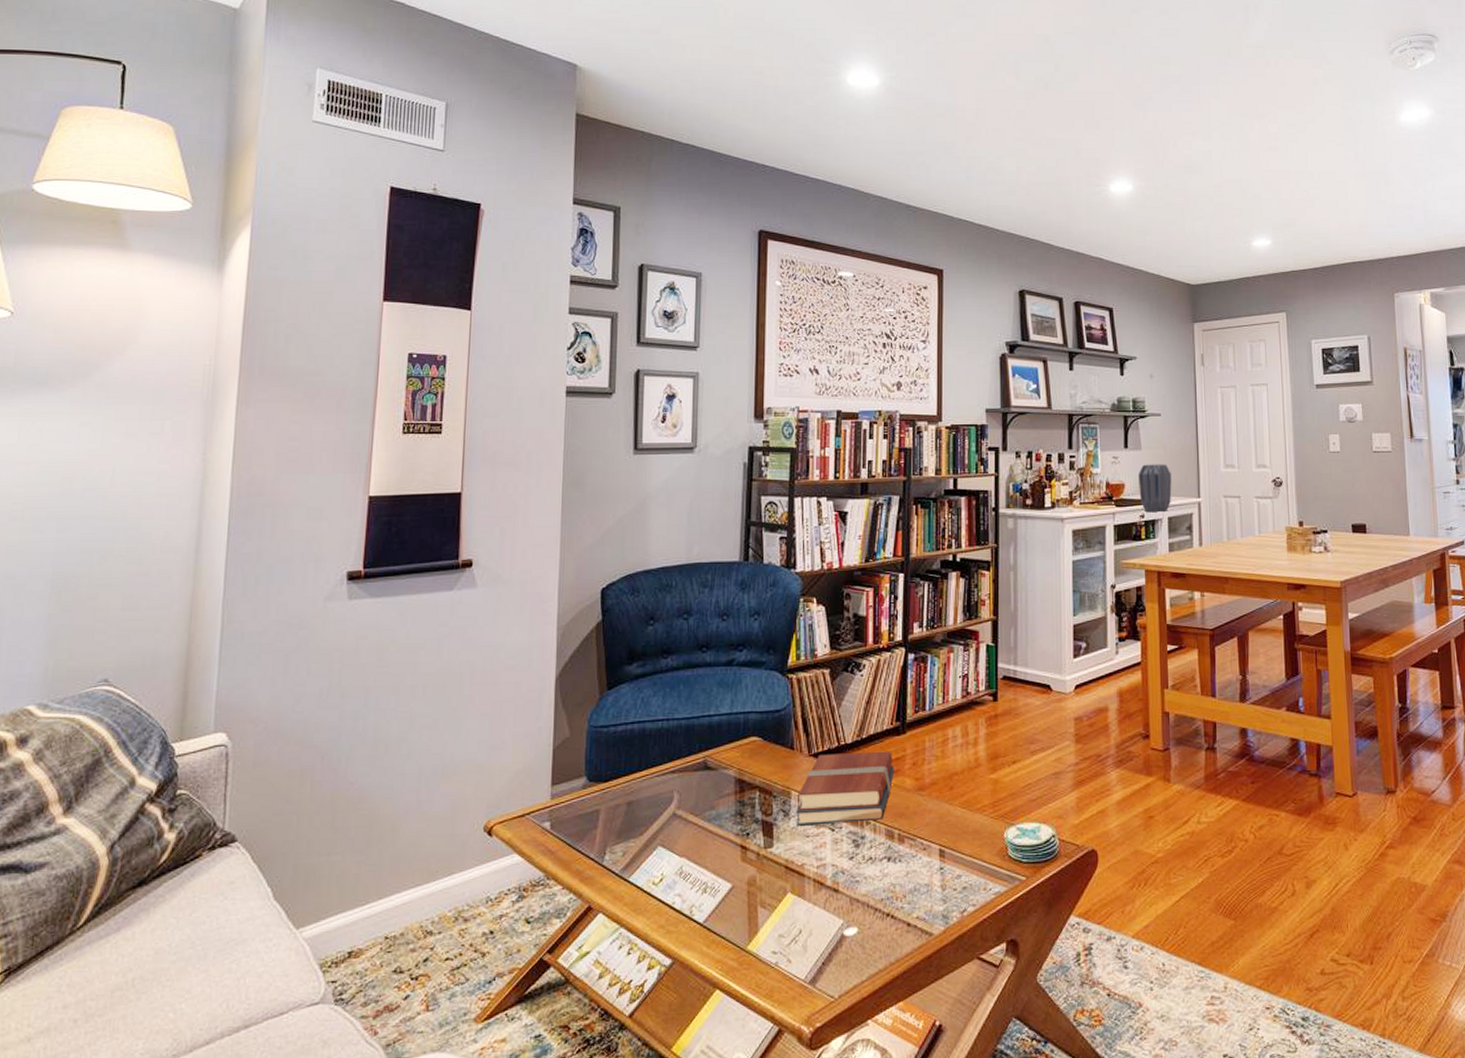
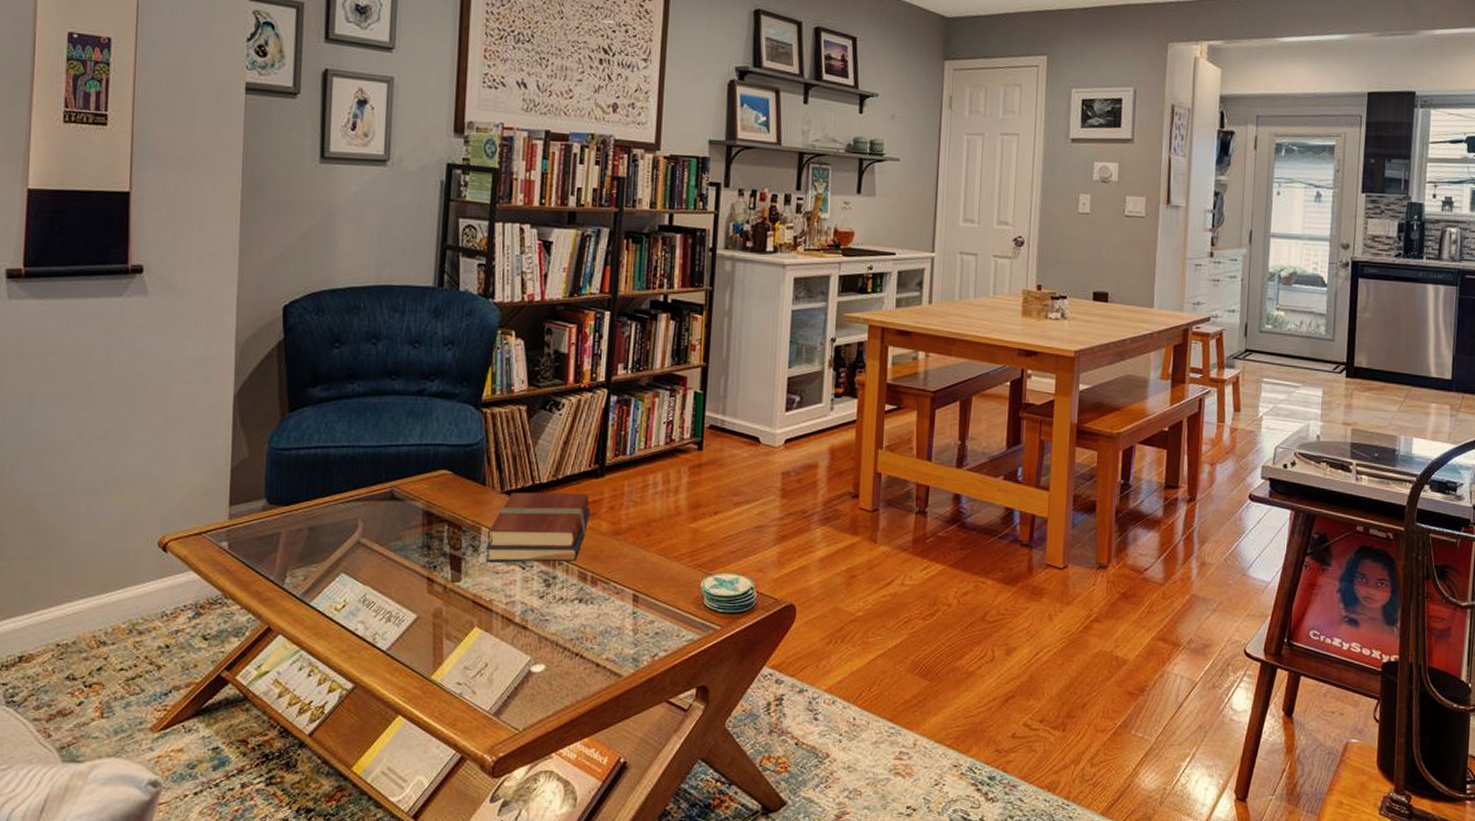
vase: present [1138,464,1172,513] -> none [869,212,906,266]

